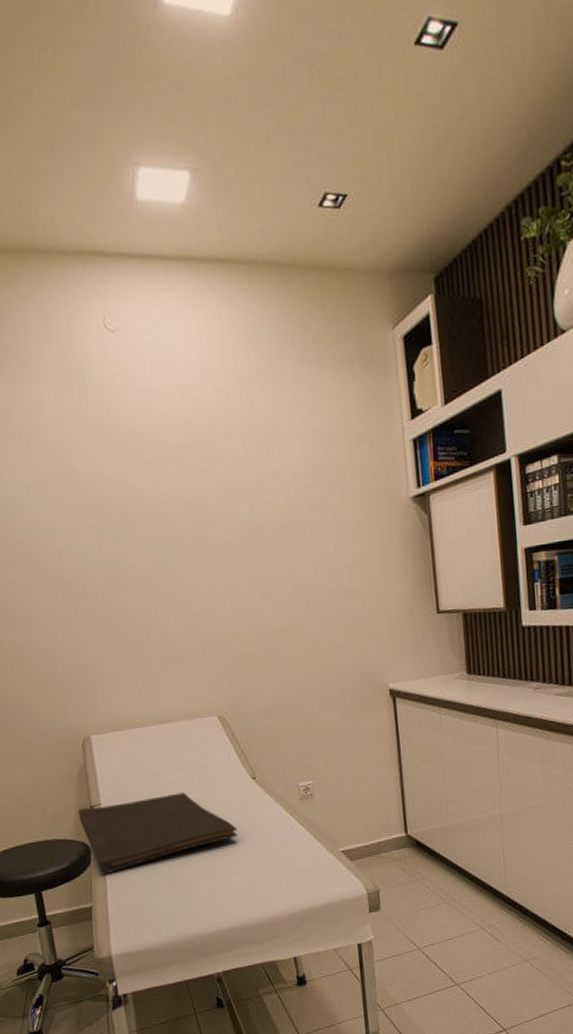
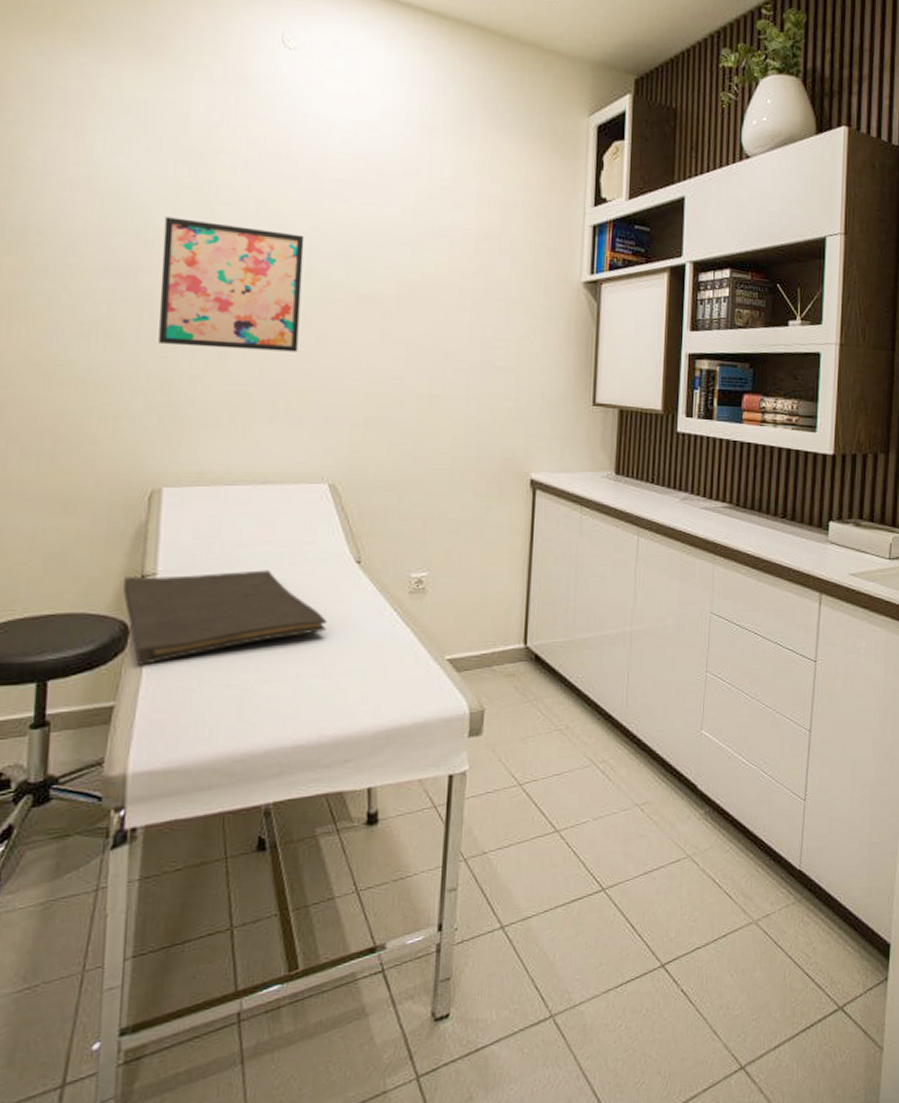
wall art: none [45,503,172,619] -> present [159,217,305,352]

